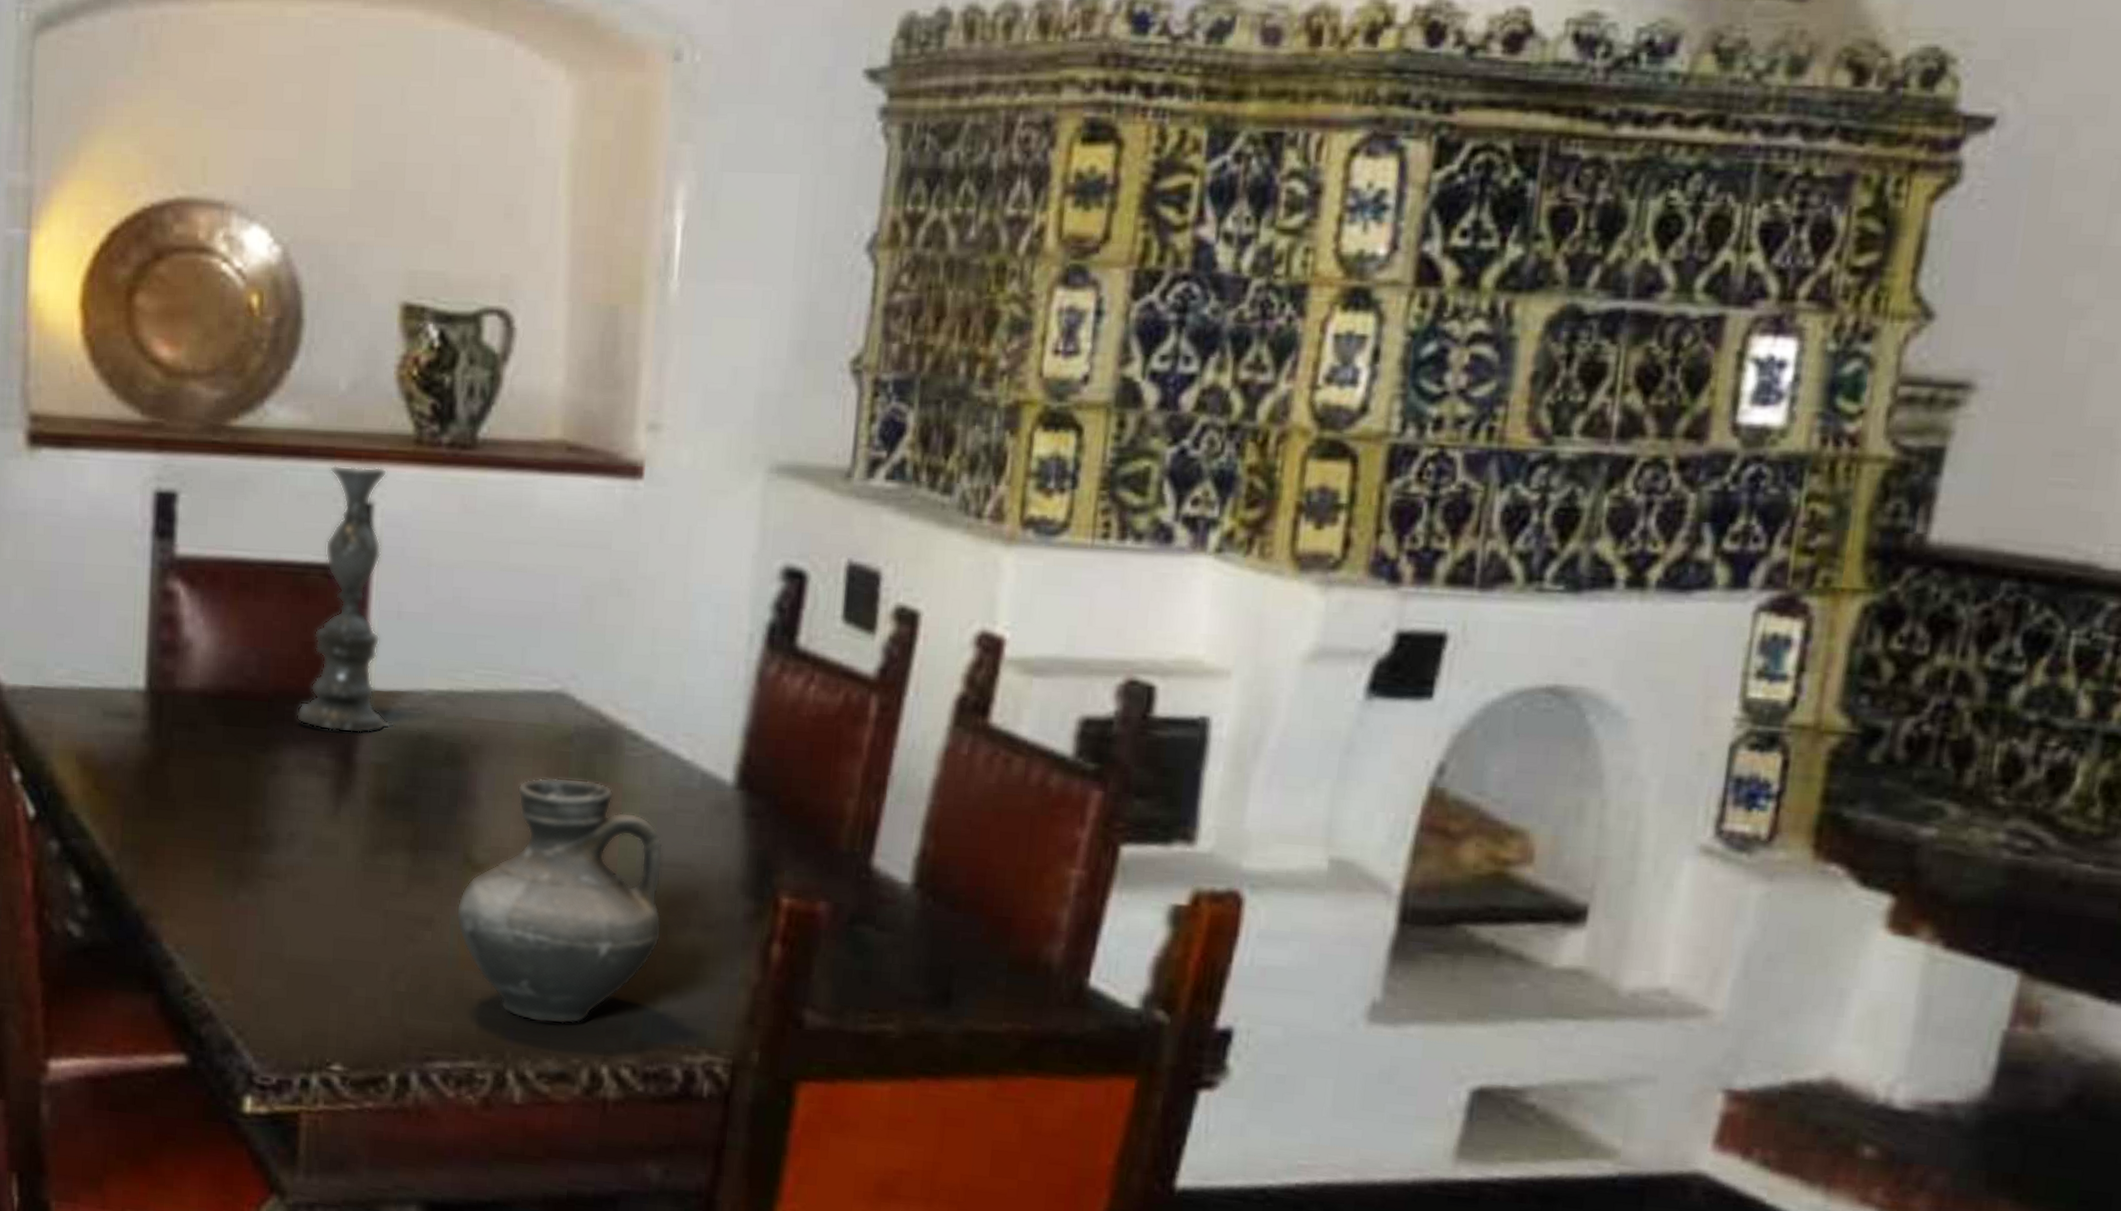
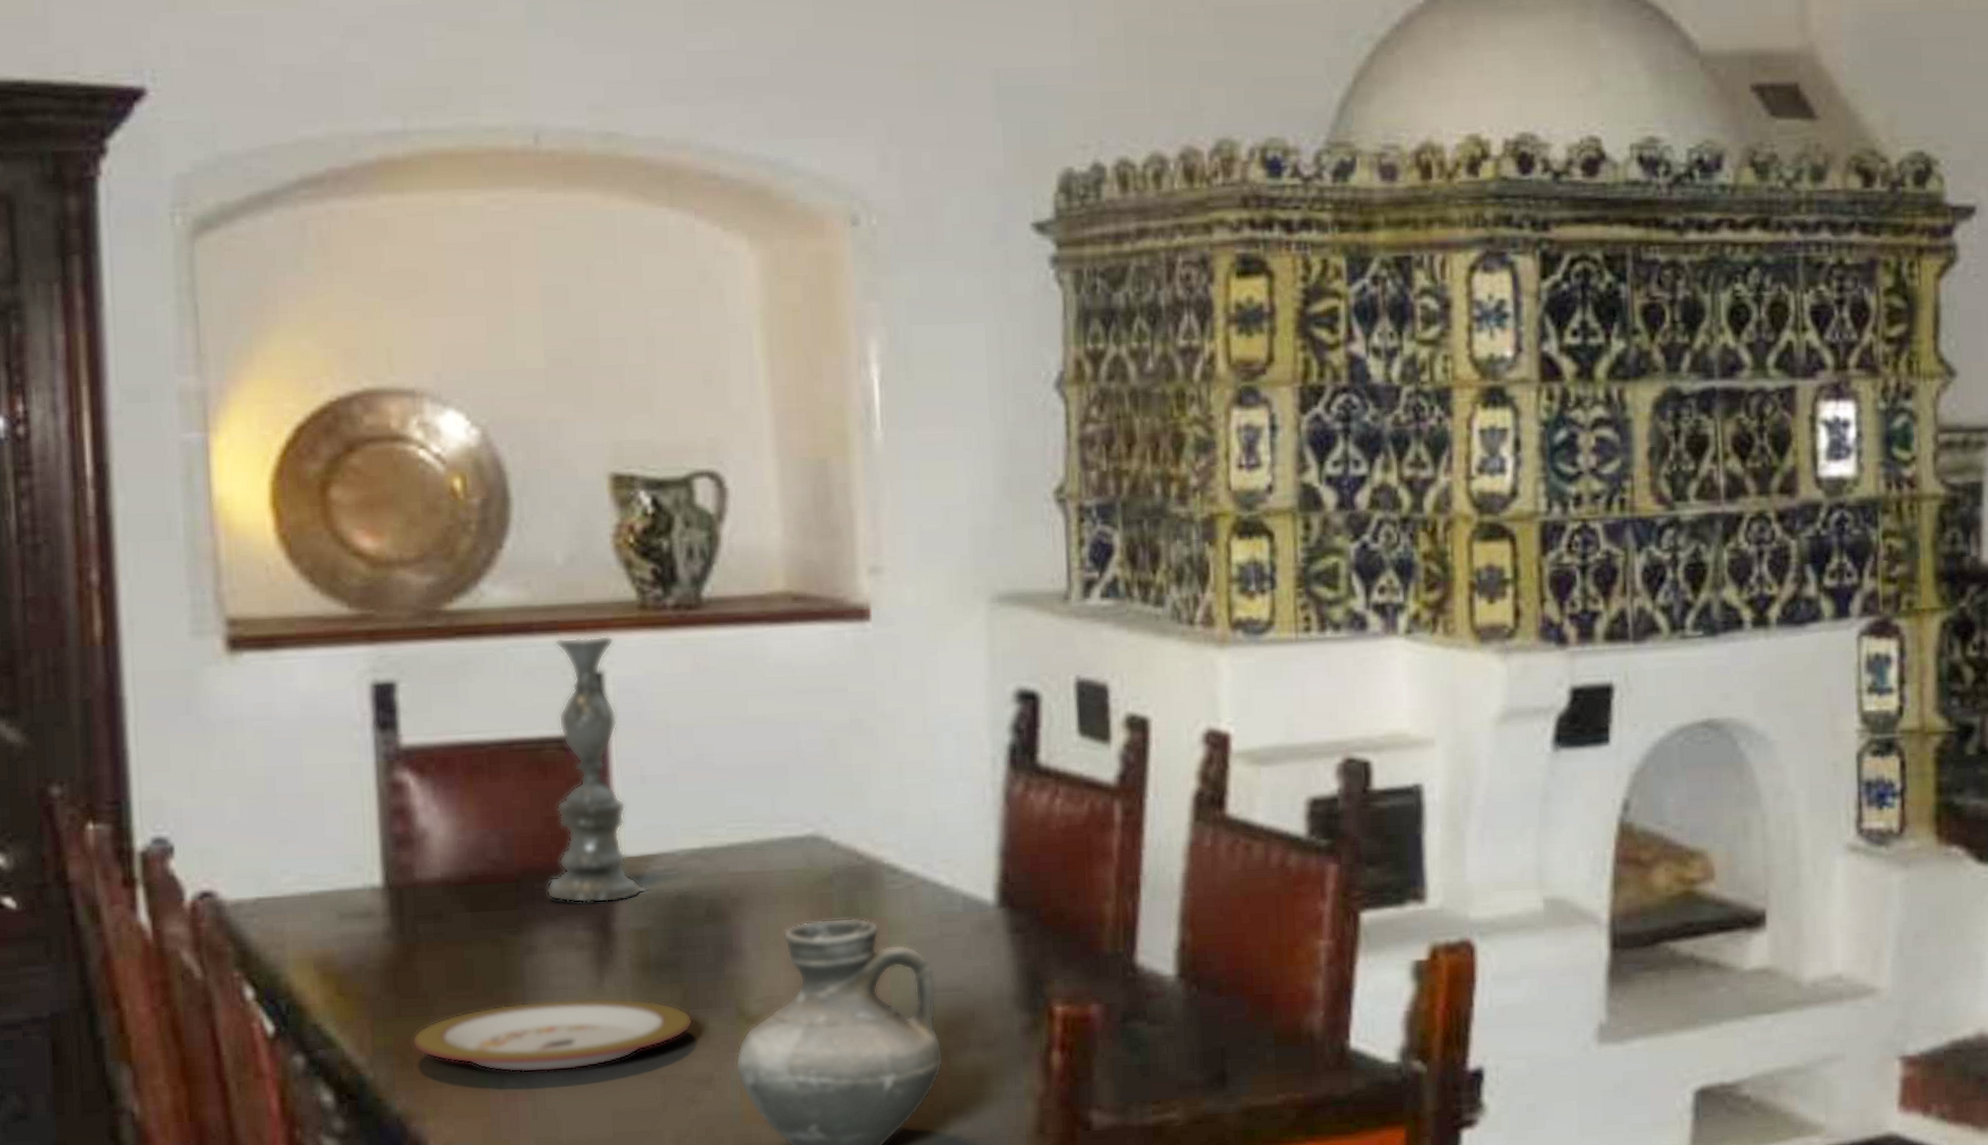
decorative plate: none [157,819,421,892] -> present [412,997,694,1073]

